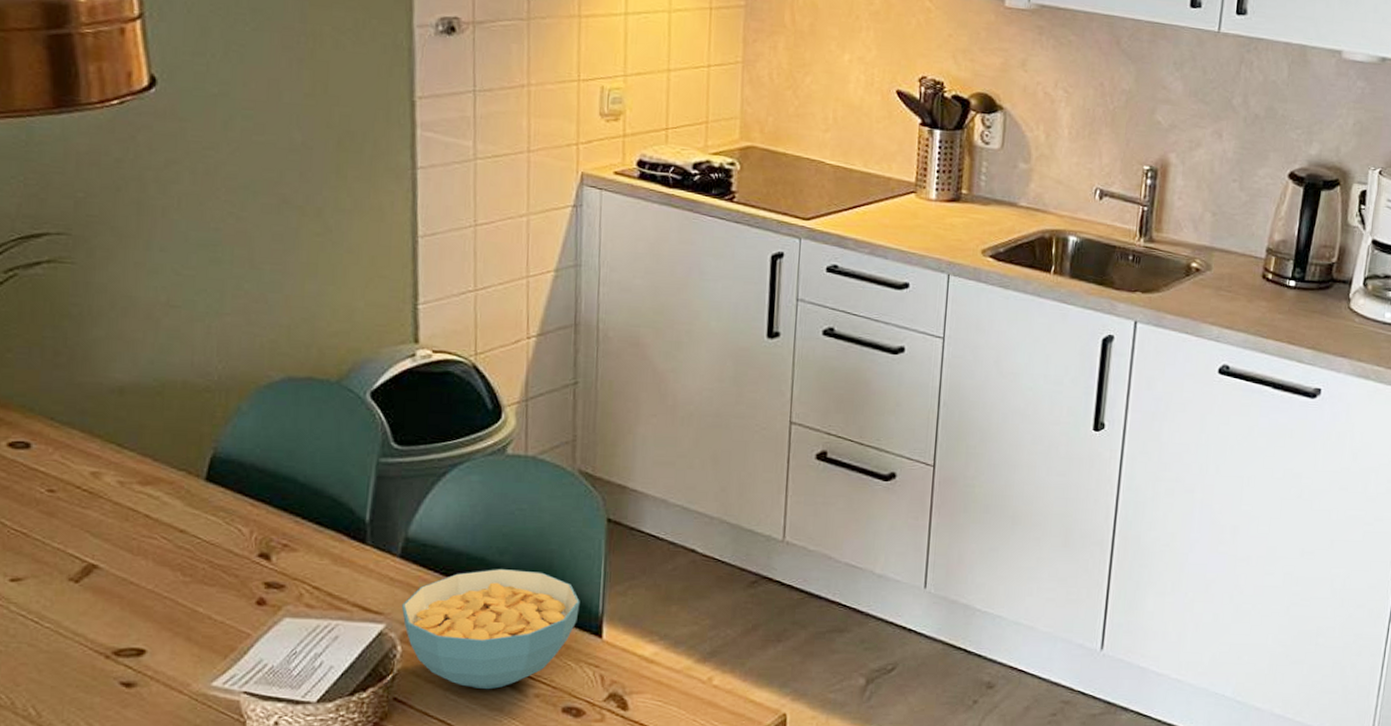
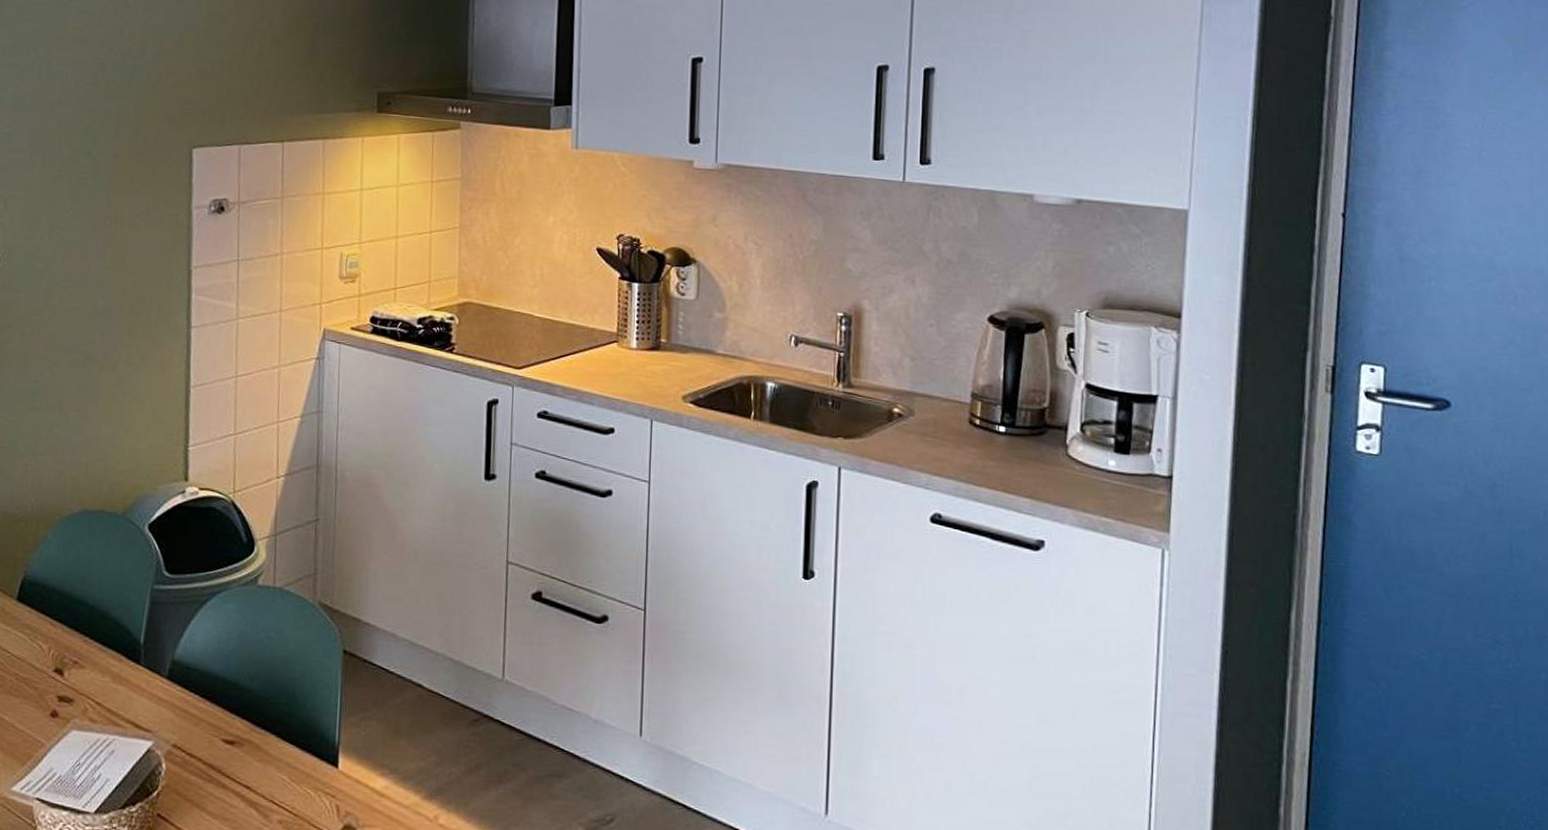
cereal bowl: present [401,569,580,690] -> none [166,694,319,813]

